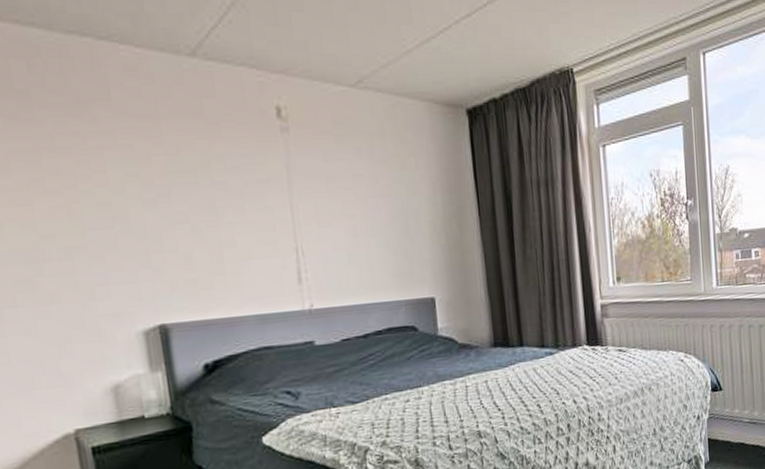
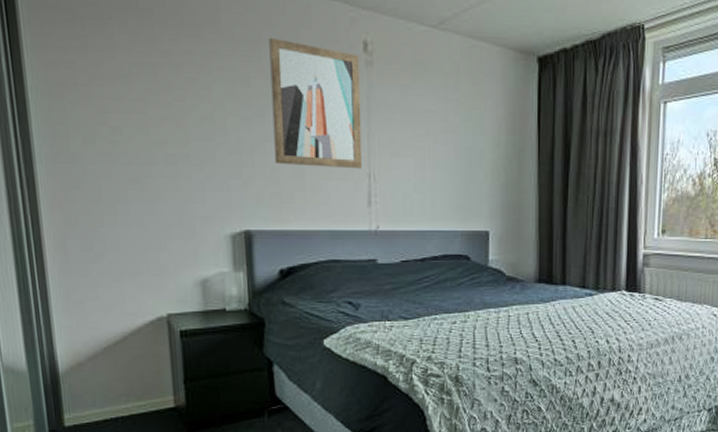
wall art: none [169,110,288,248] -> present [269,37,363,169]

